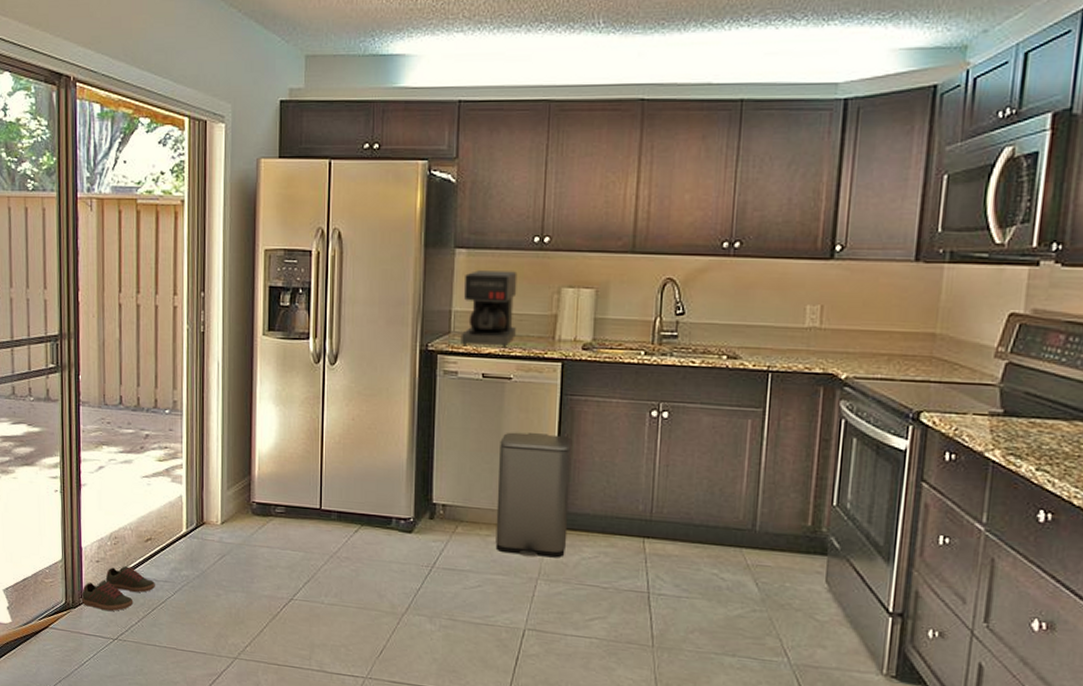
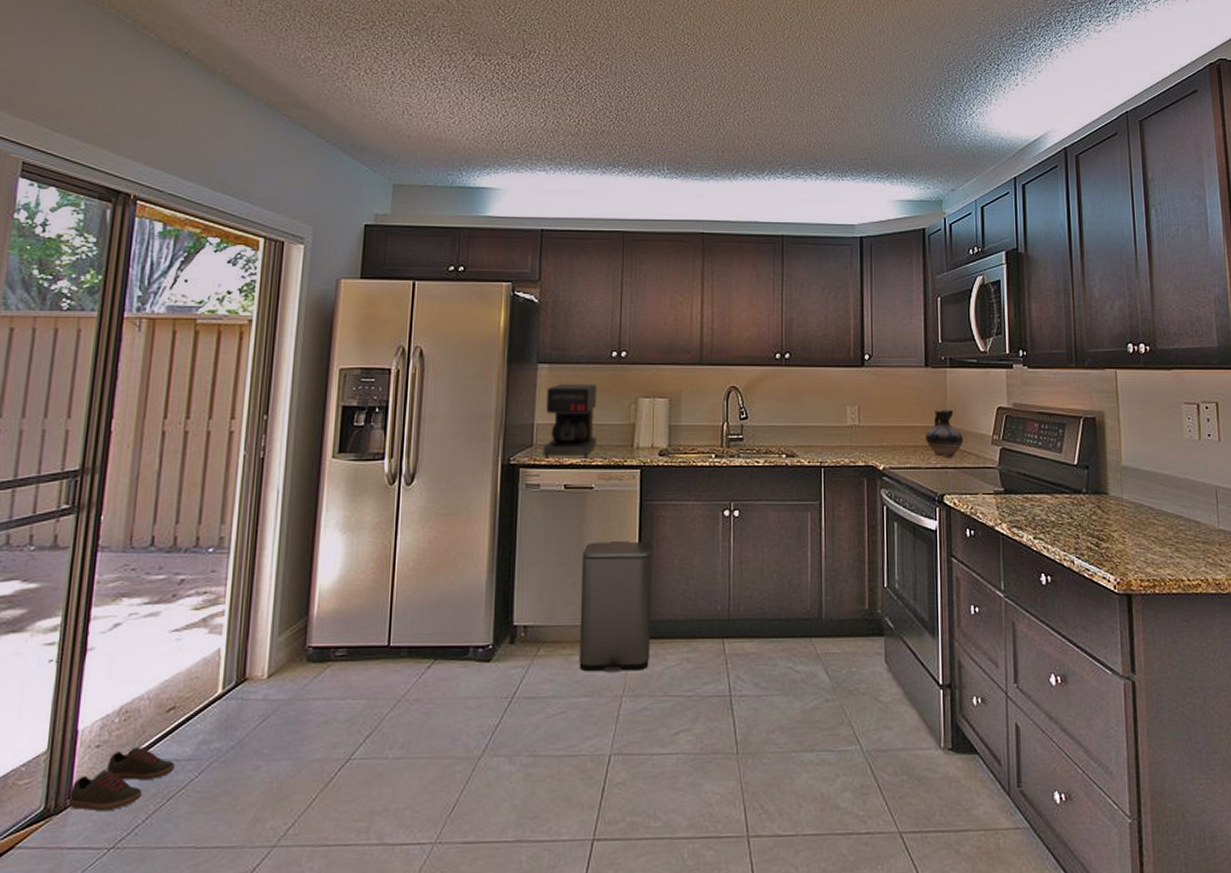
ceramic jug: none [905,313,956,370] -> present [926,409,963,457]

